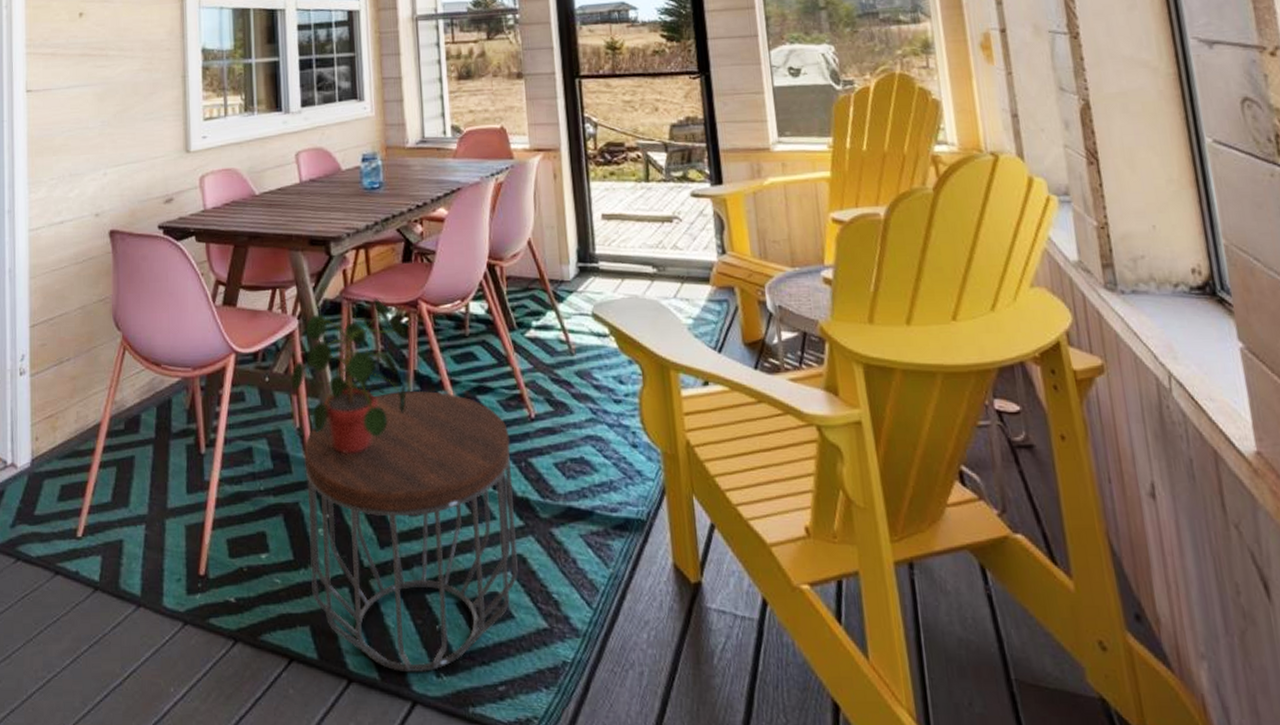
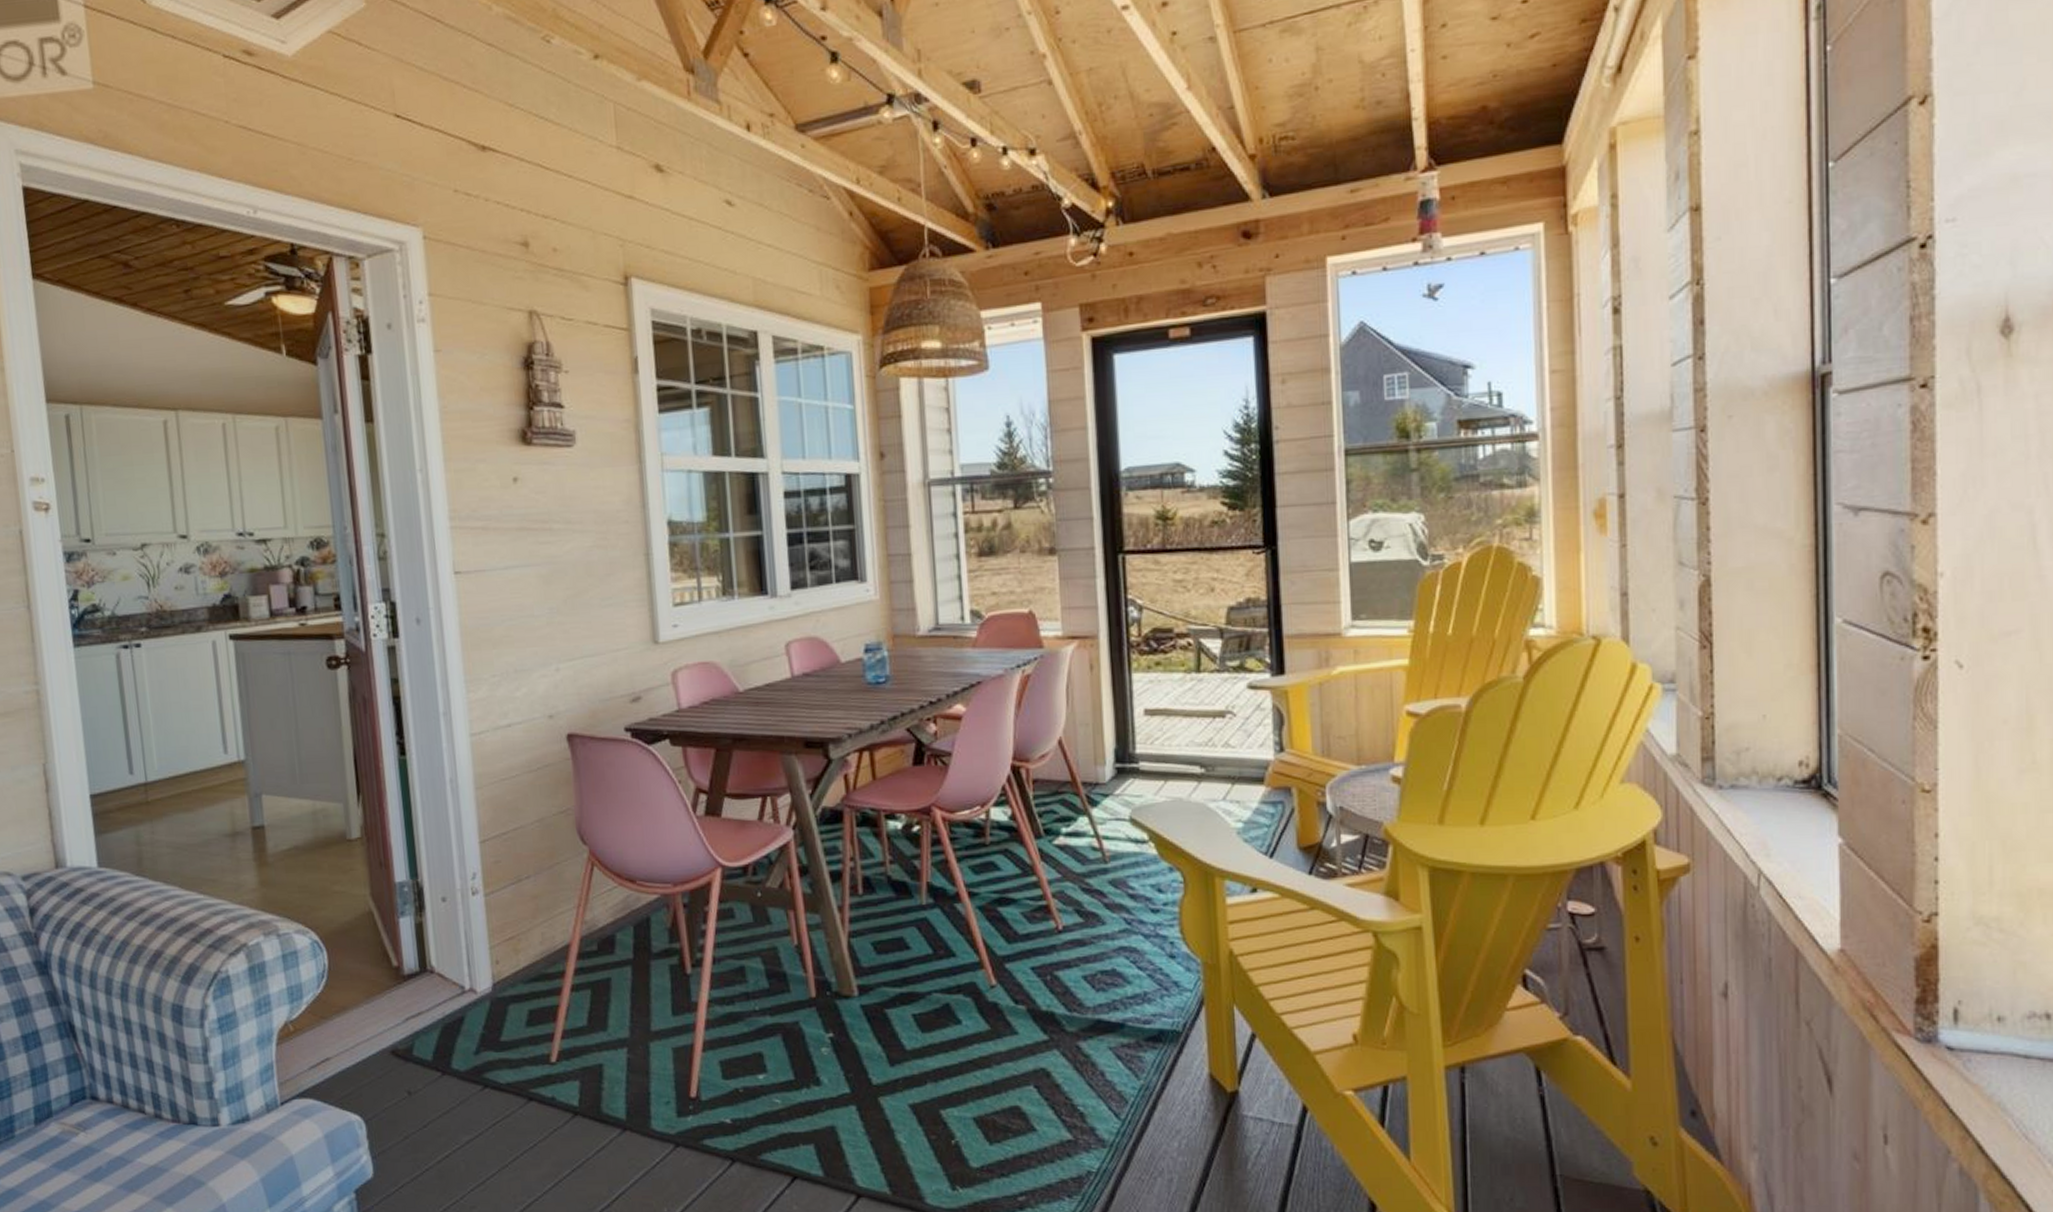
potted plant: present [290,297,406,454] -> none [786,804,918,971]
side table: present [304,390,518,673] -> none [803,903,1041,1187]

